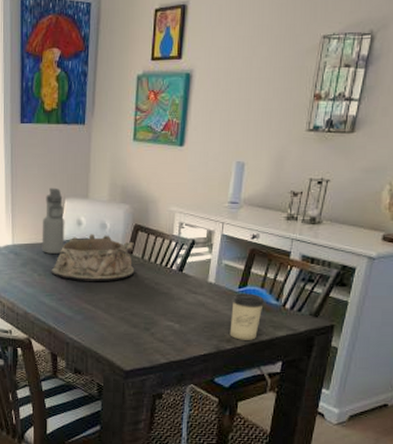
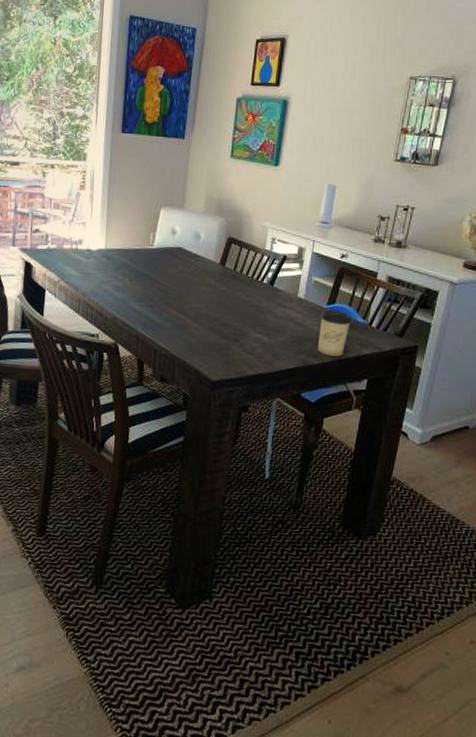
water bottle: present [41,187,65,254] -> none [134,196,160,261]
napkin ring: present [50,234,135,281] -> none [141,243,227,291]

